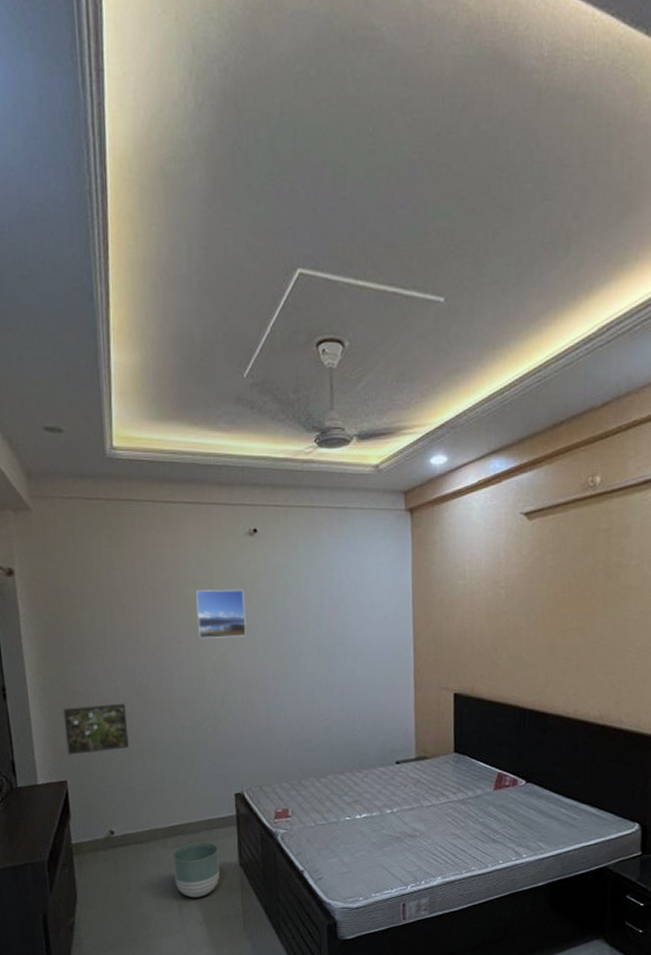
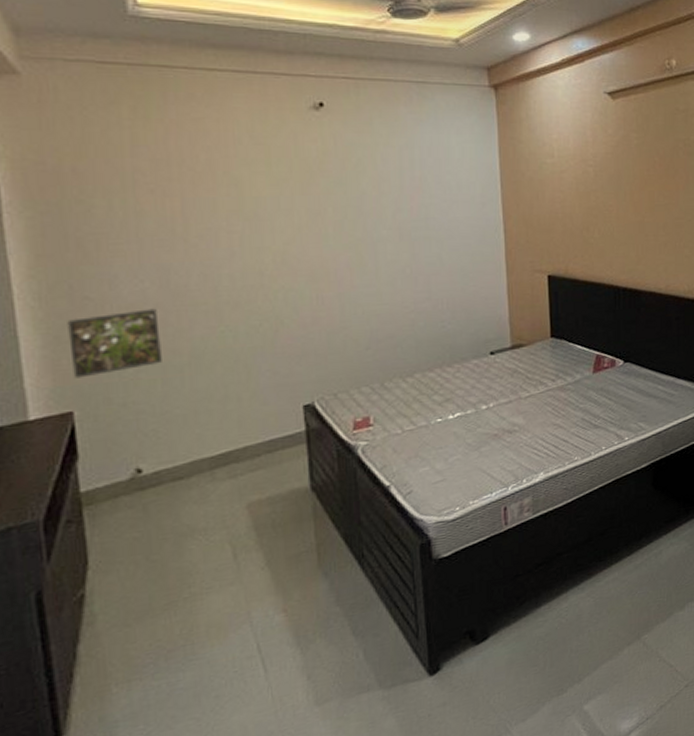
planter: present [172,842,219,898] -> none [223,467,286,538]
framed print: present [195,589,246,639] -> none [248,169,313,228]

